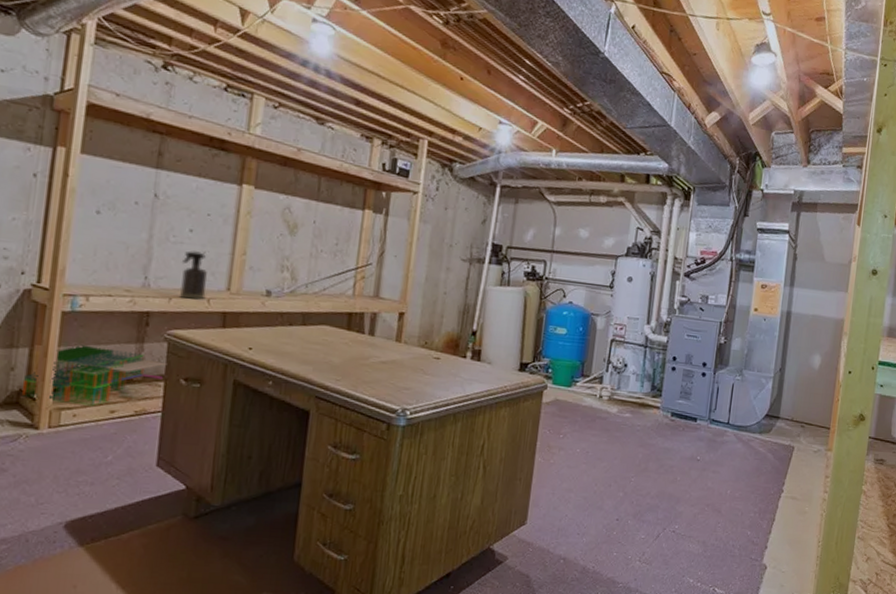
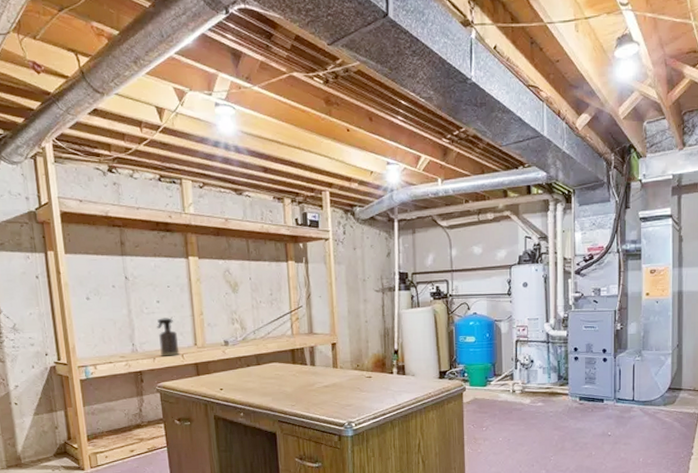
plastic crate: present [22,344,167,406] -> none [66,403,163,449]

